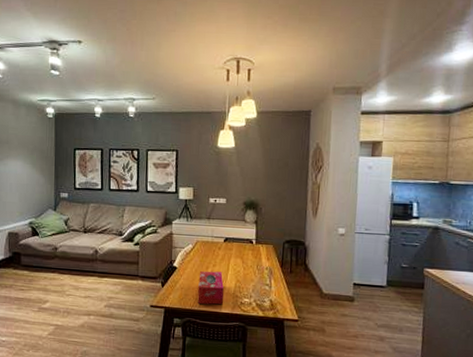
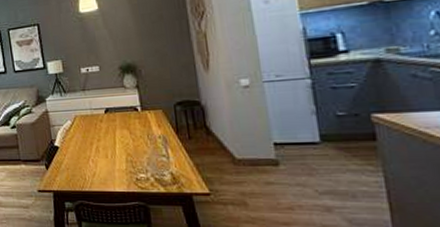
tissue box: present [197,270,224,305] -> none [83,146,117,184]

